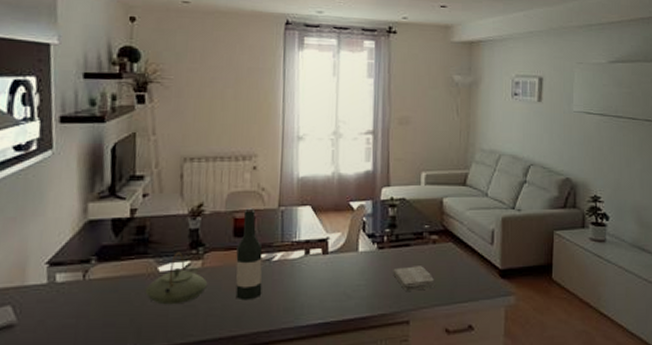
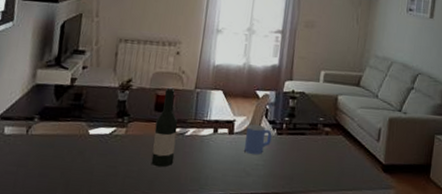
teapot: present [145,252,208,305] -> none [75,119,129,164]
mug: none [342,240,372,274] -> present [244,124,272,155]
washcloth: present [392,266,435,291] -> none [287,153,324,175]

